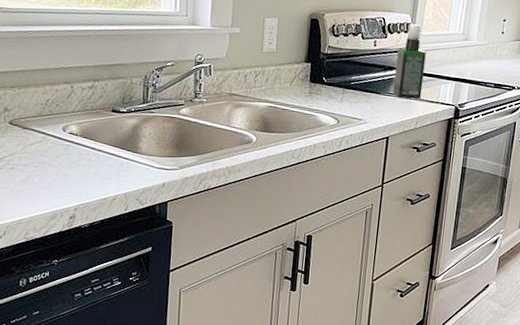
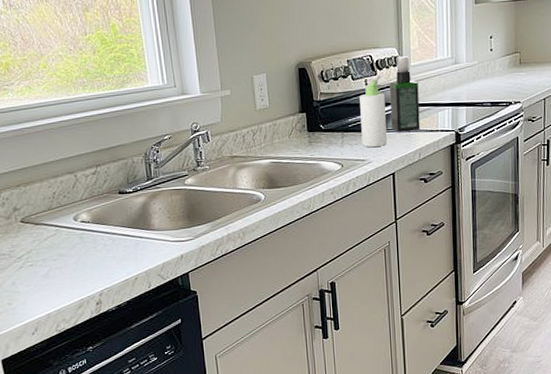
bottle: none [361,38,391,109] -> present [360,75,387,147]

